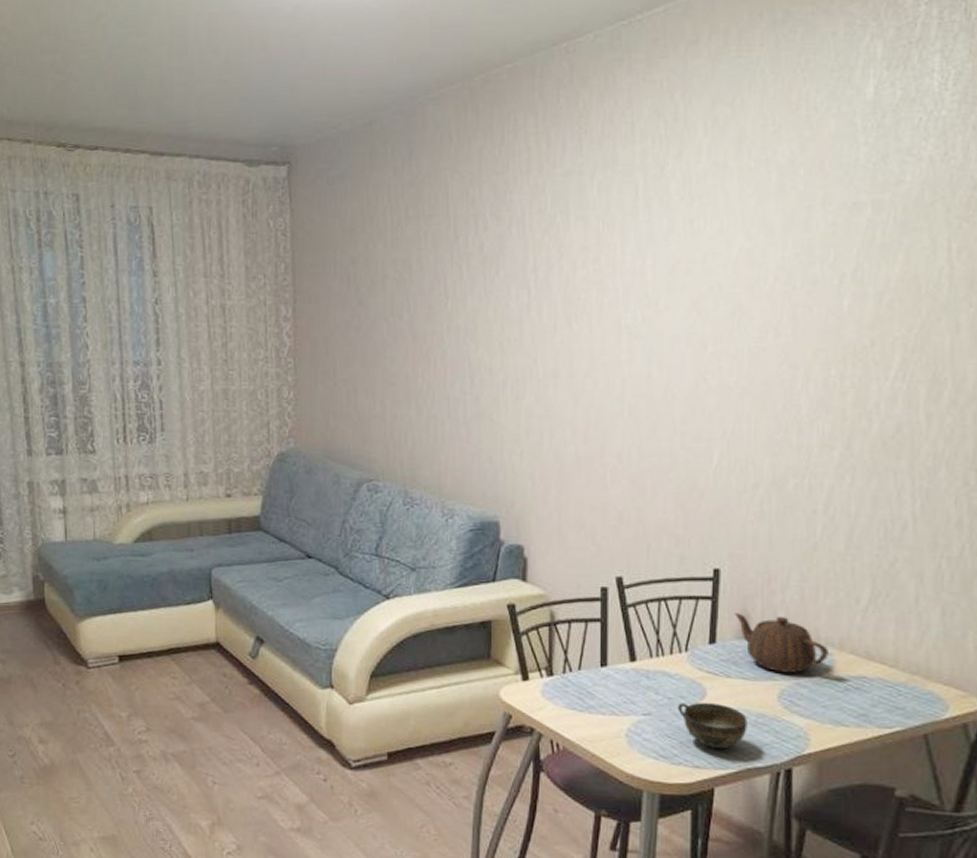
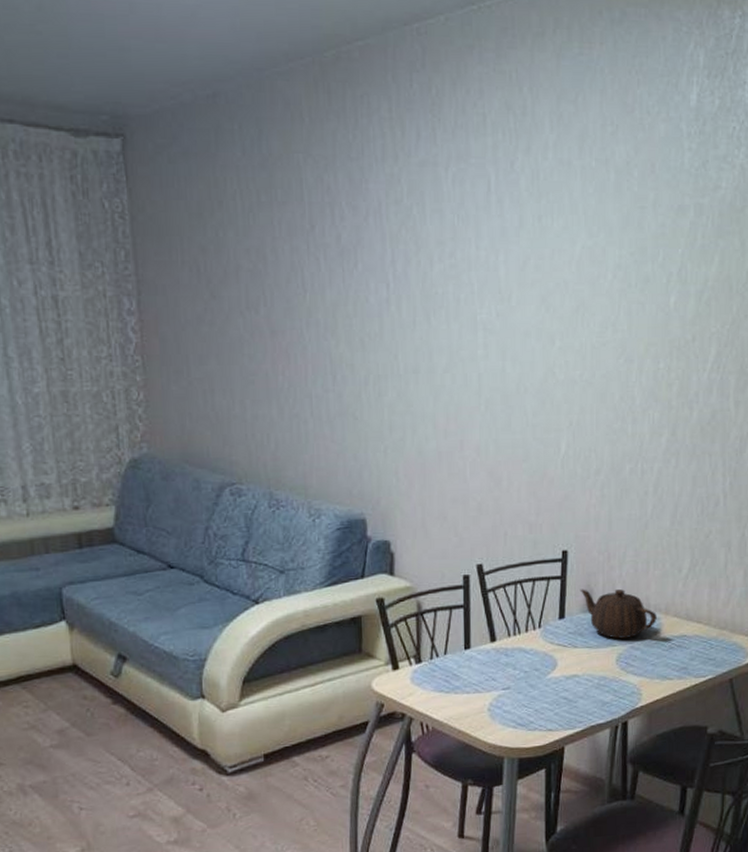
cup: present [678,702,747,751] -> none [533,671,591,713]

